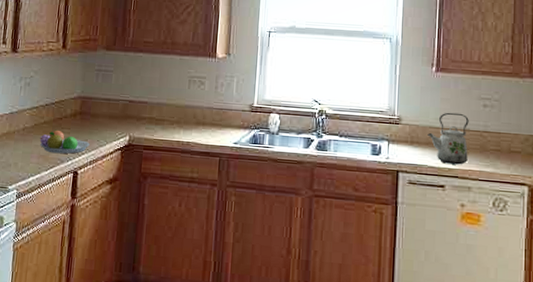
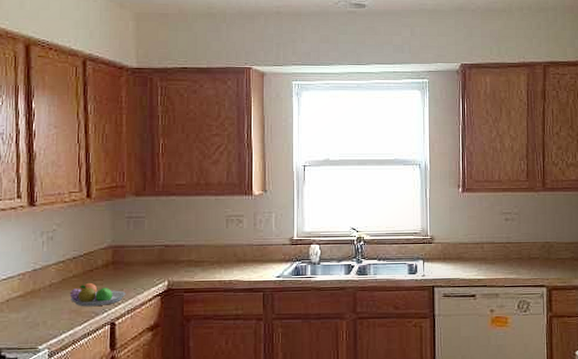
kettle: present [427,112,469,165] -> none [458,228,494,275]

